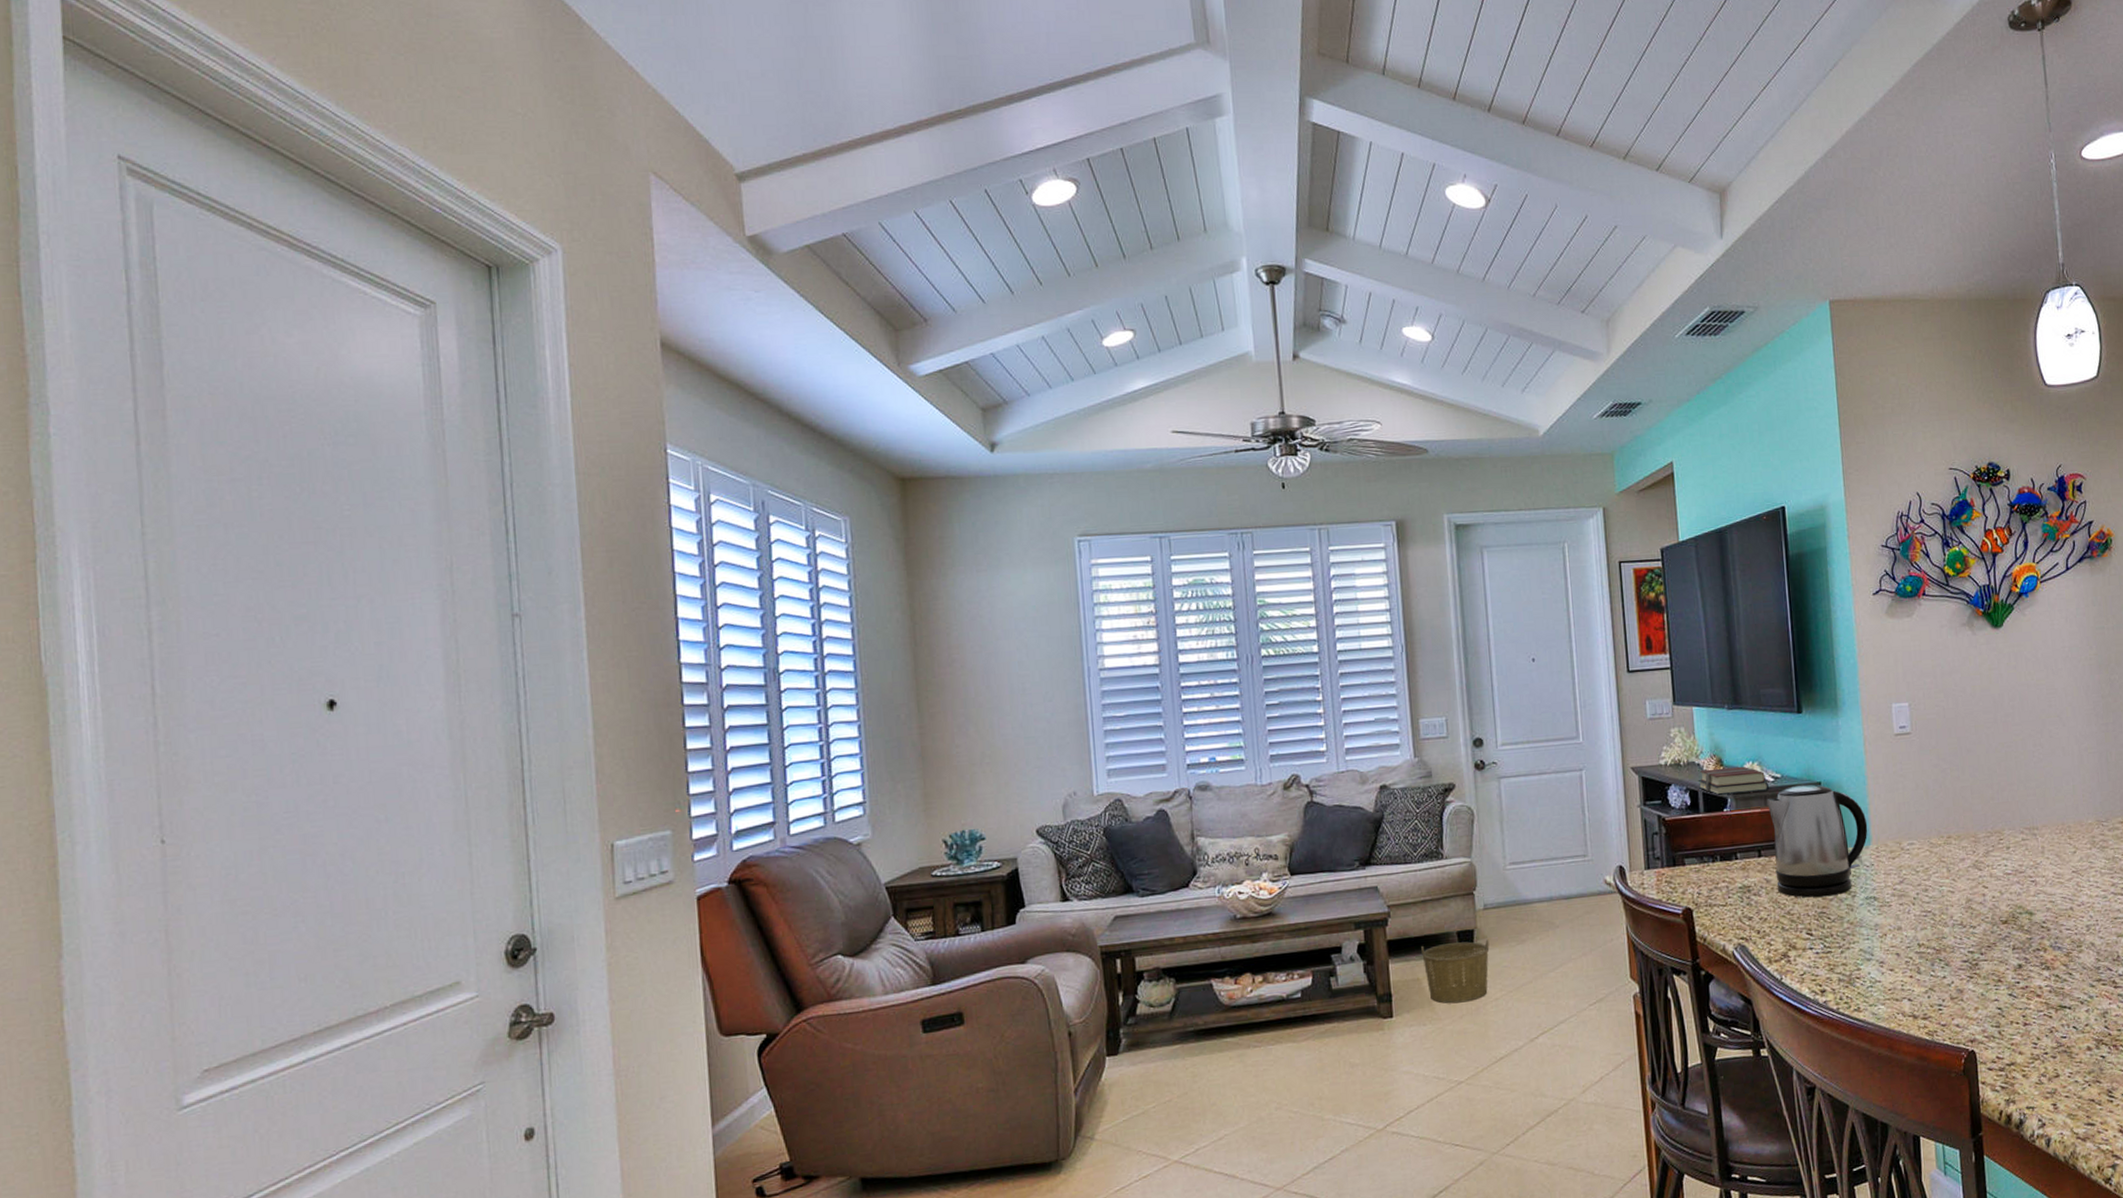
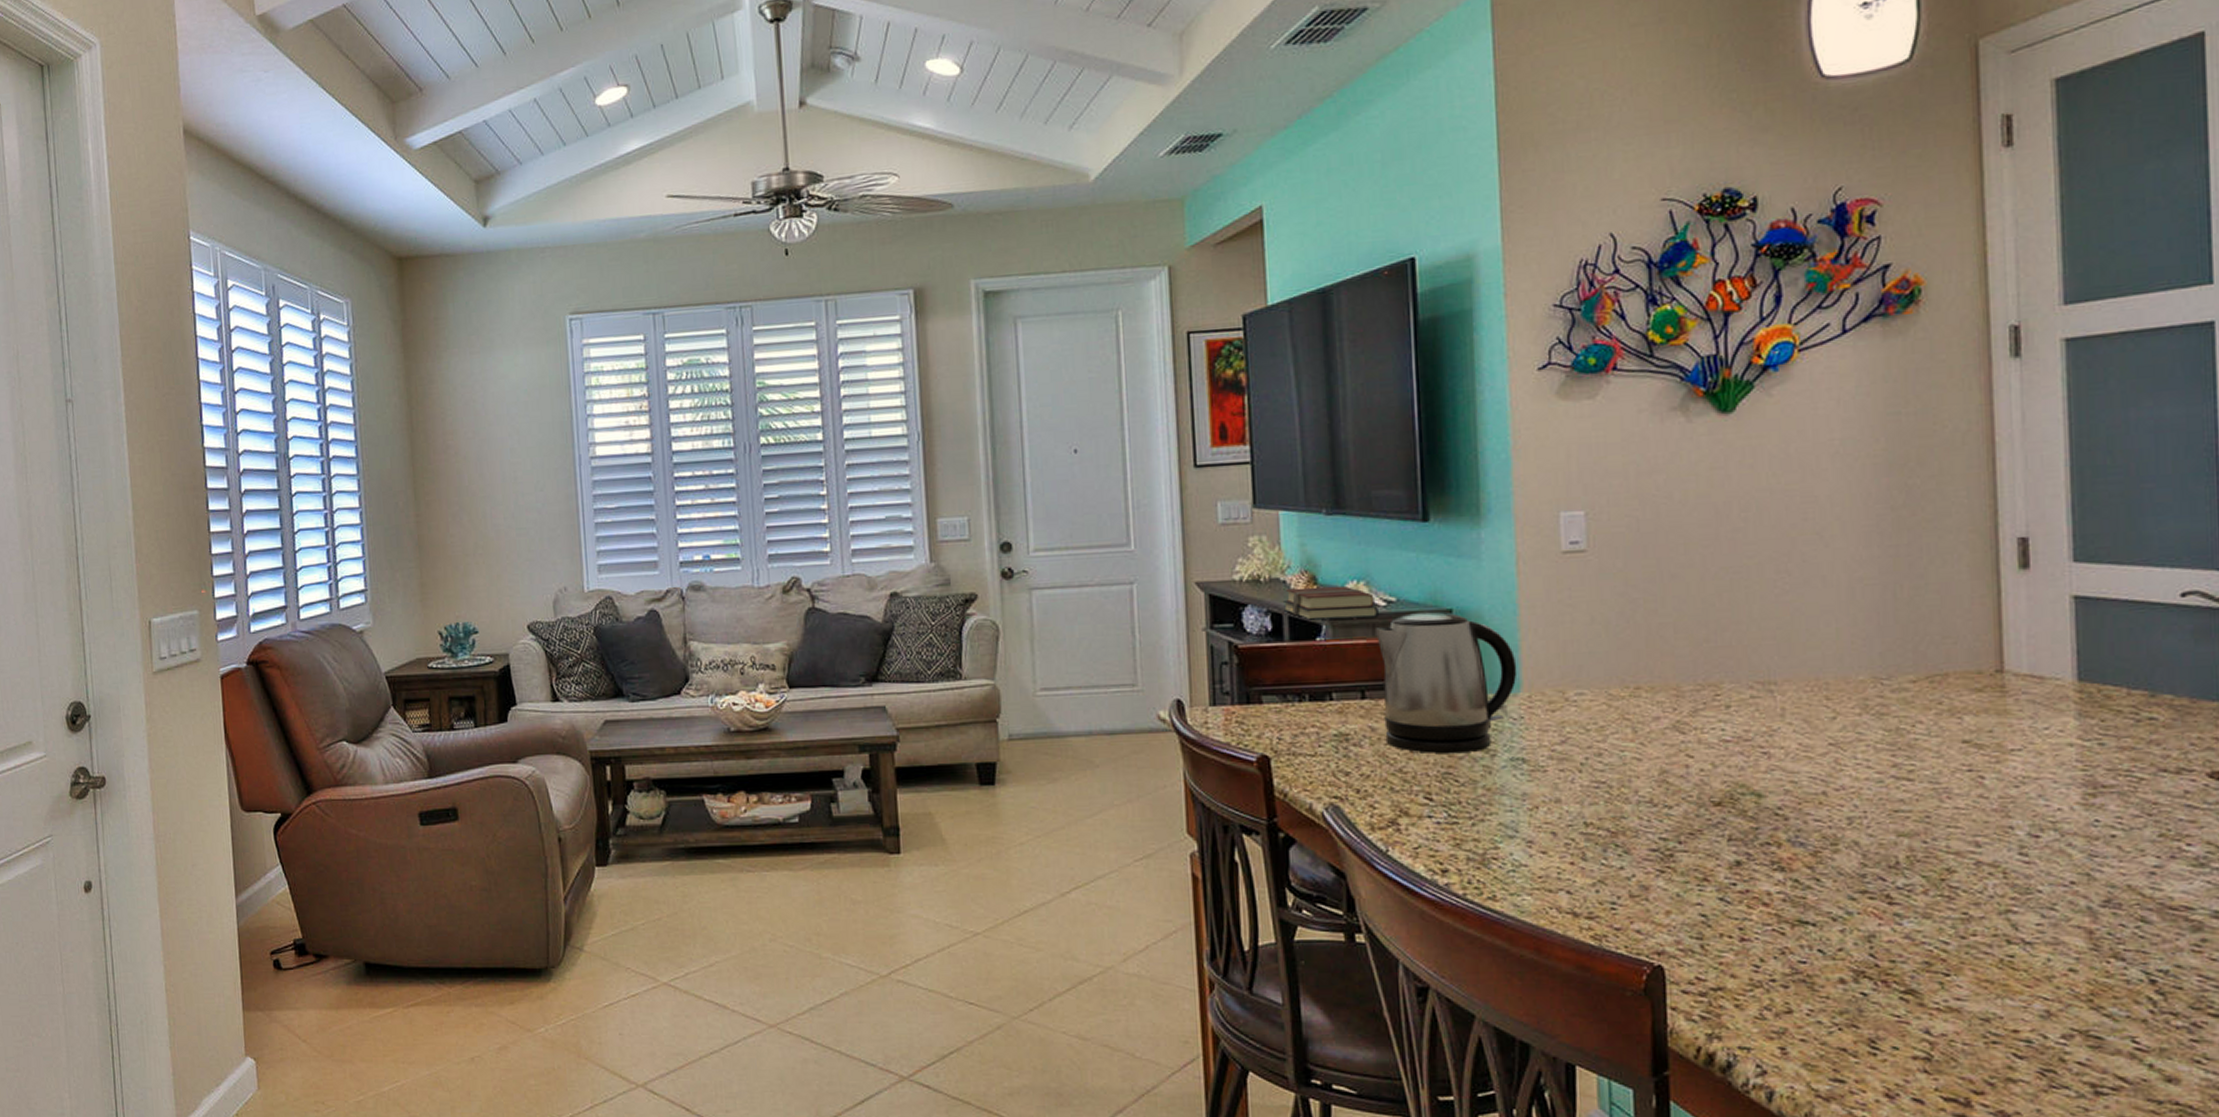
basket: present [1421,939,1490,1004] -> none [934,775,1014,844]

